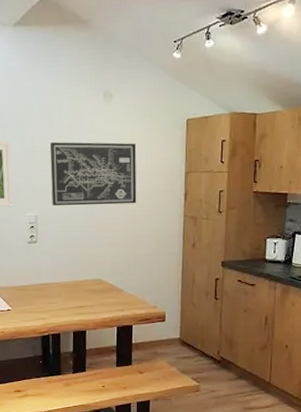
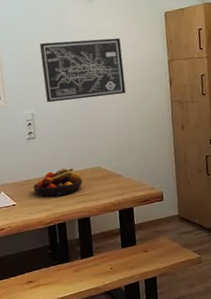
fruit bowl: none [30,275,82,305] -> present [33,167,83,197]

